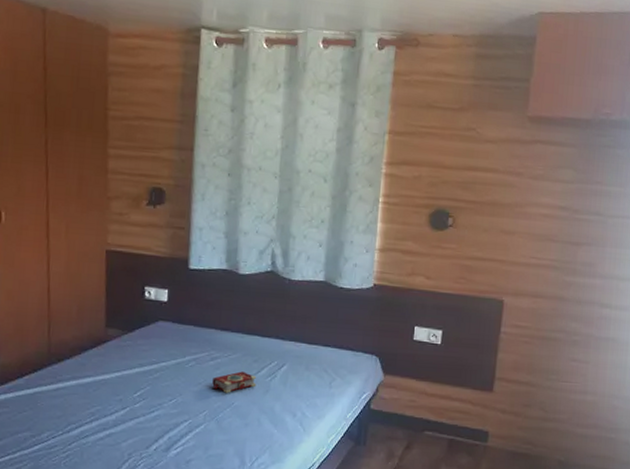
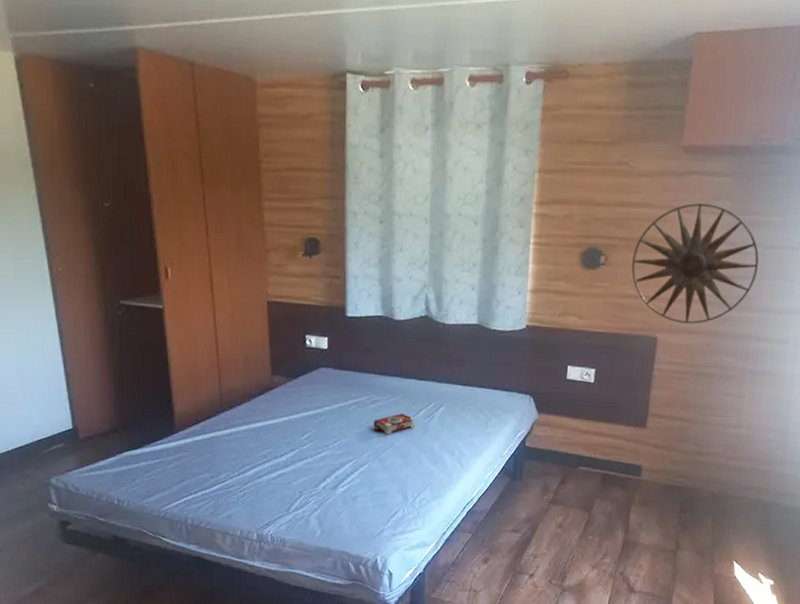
wall art: none [478,170,602,289] -> present [631,203,759,324]

